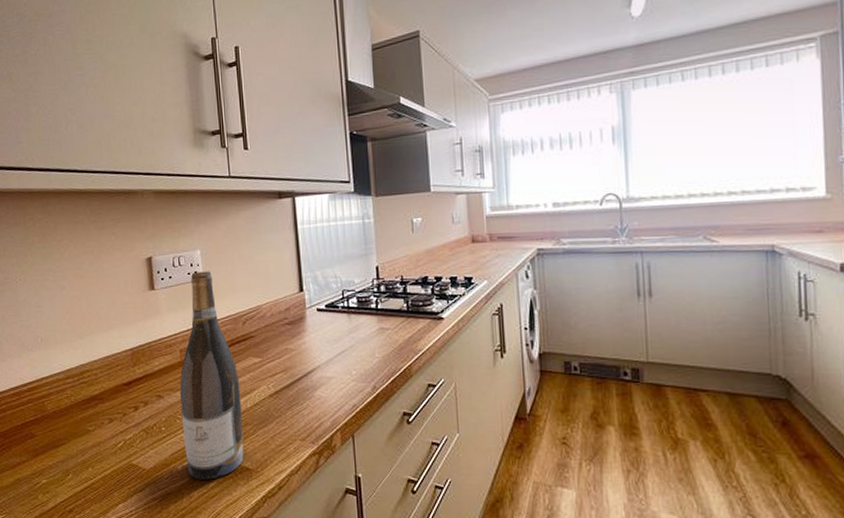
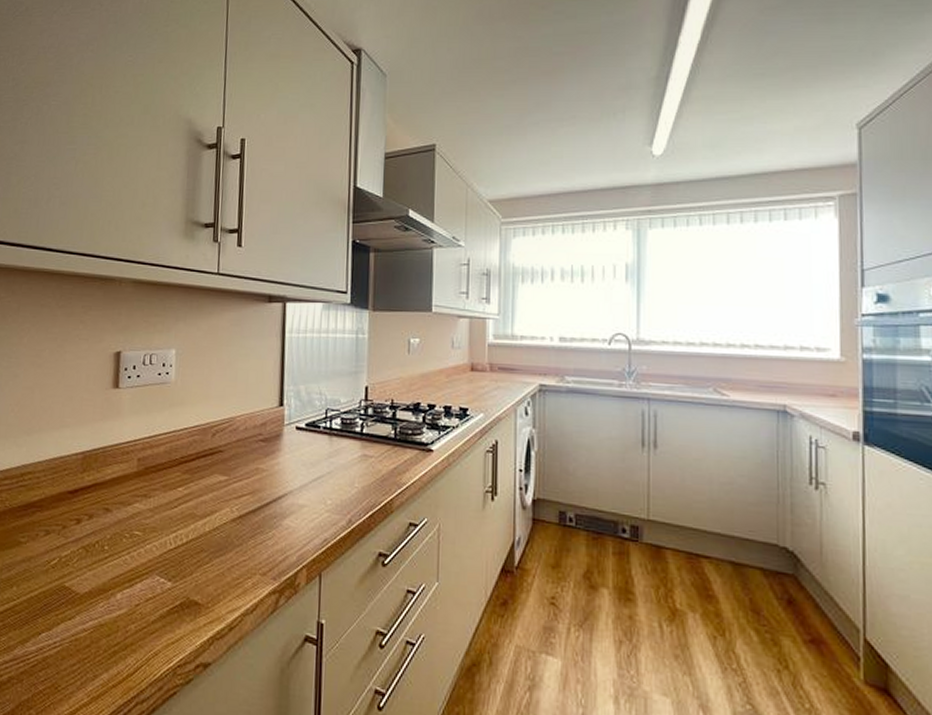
wine bottle: present [180,271,244,480] -> none [127,373,201,613]

